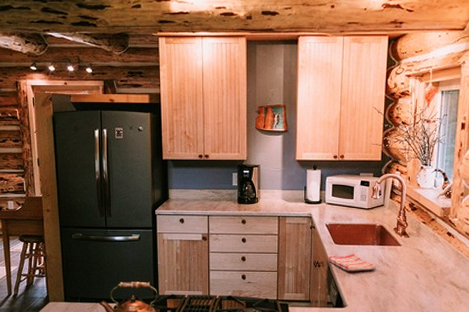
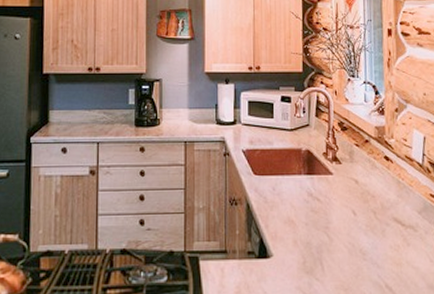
dish towel: present [328,253,377,272] -> none [247,186,306,210]

